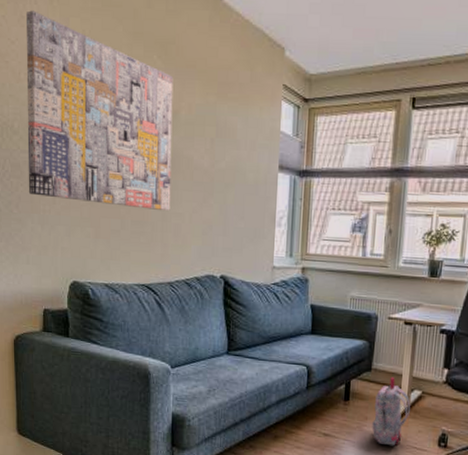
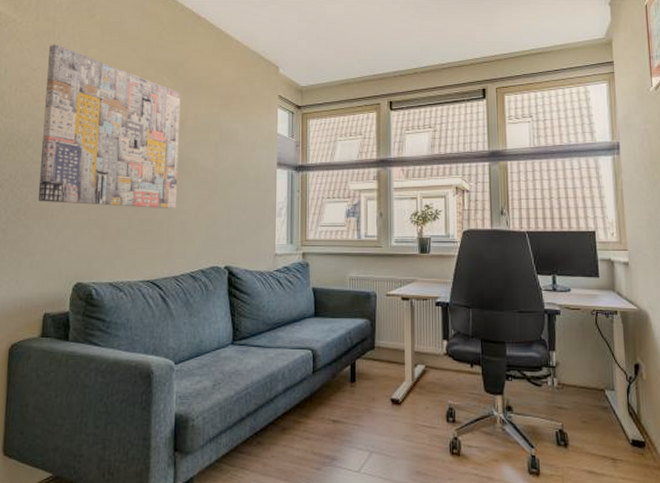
backpack: present [372,376,411,446] -> none [380,353,415,427]

